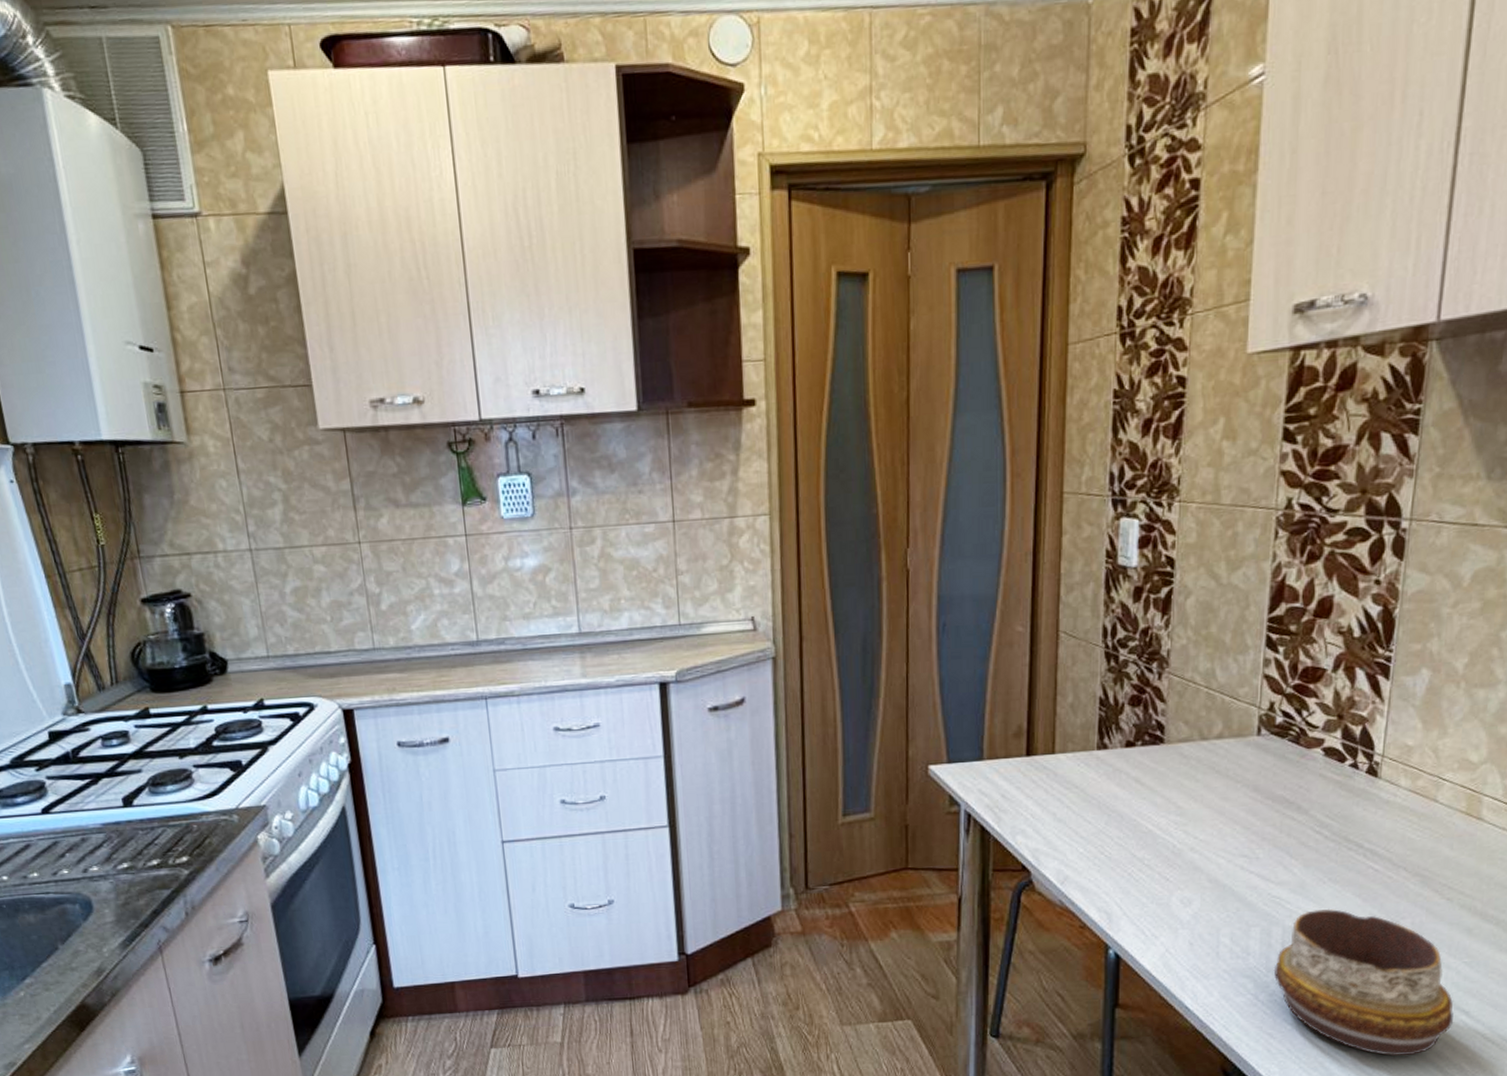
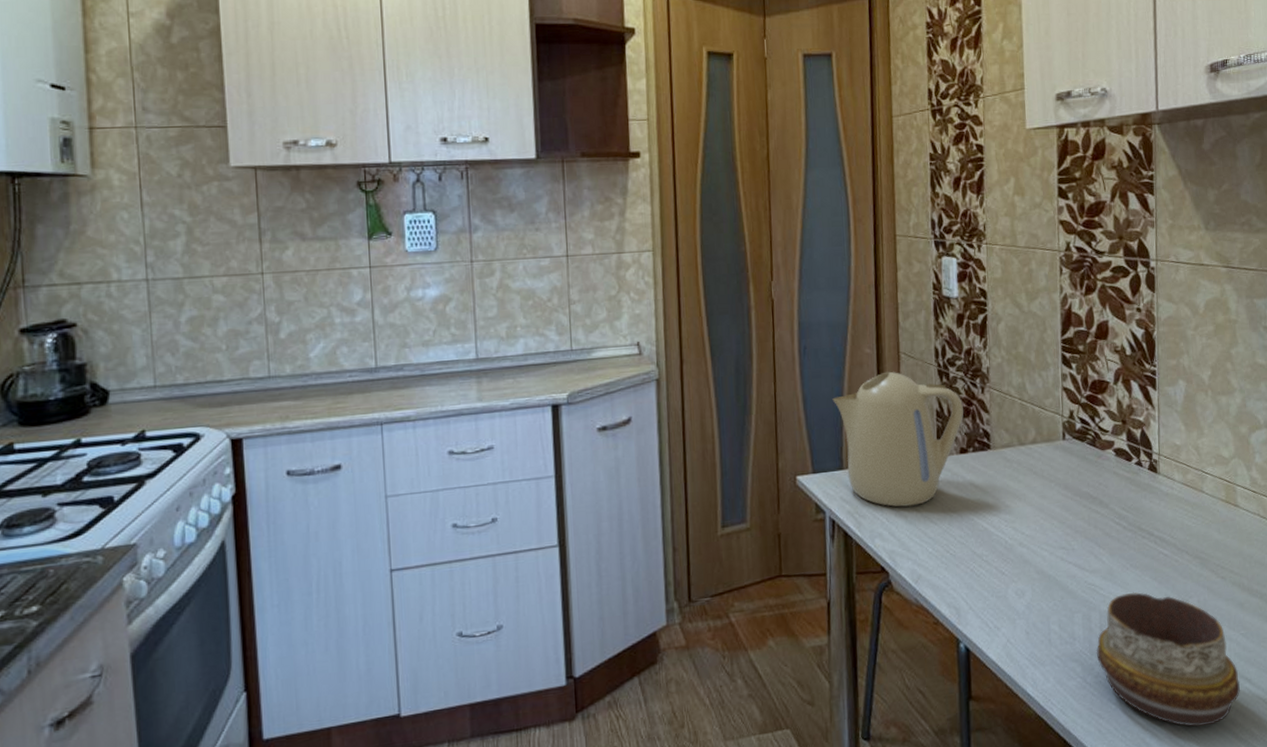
kettle: none [974,652,1135,803] -> present [832,371,964,507]

